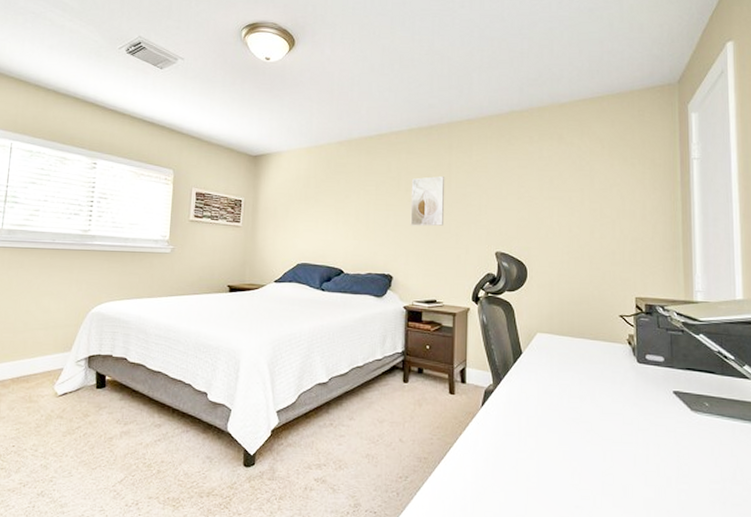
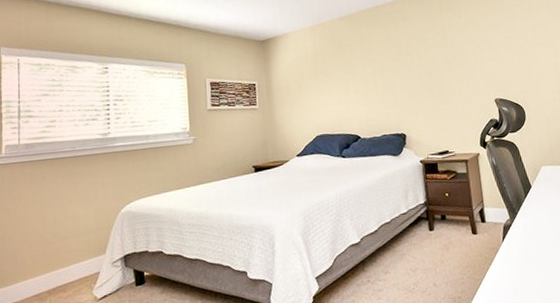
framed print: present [410,175,444,227] -> none [410,36,445,86]

